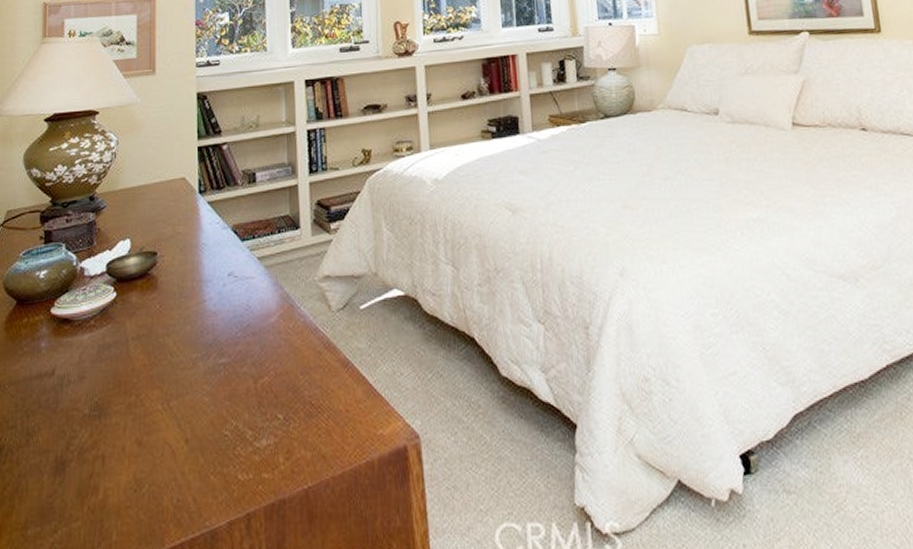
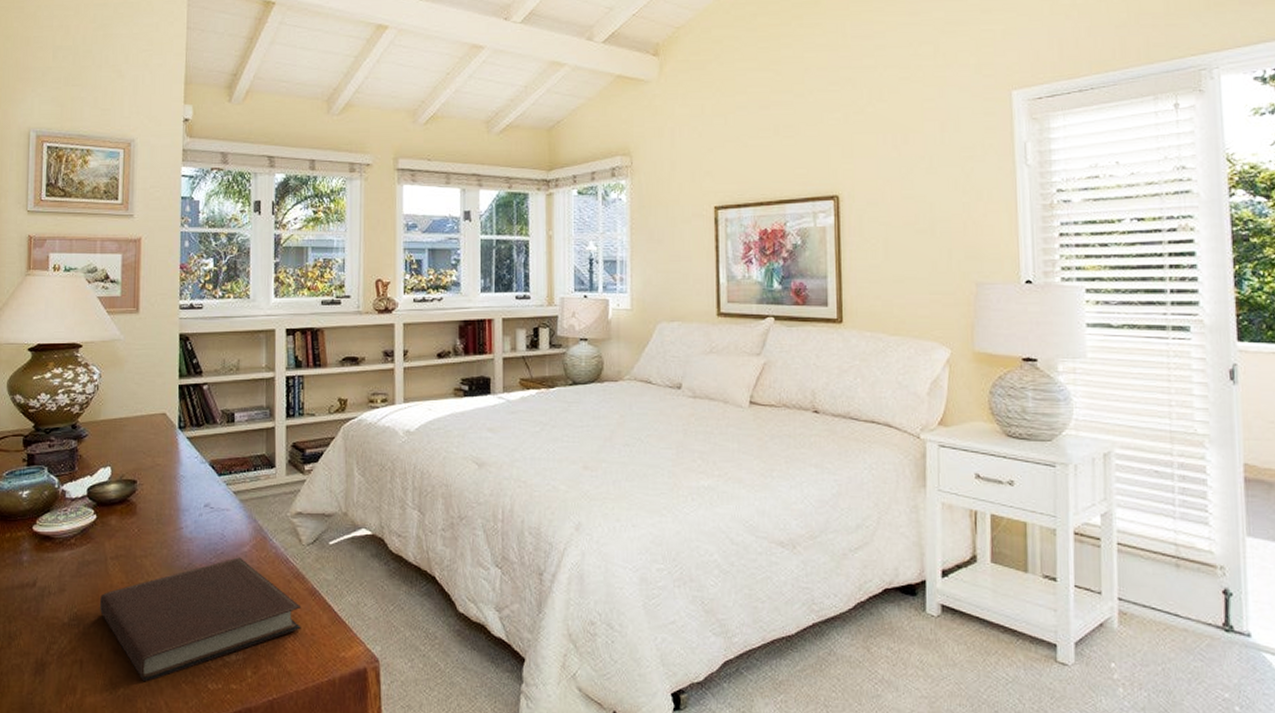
notebook: none [121,329,335,475] -> present [99,557,302,681]

